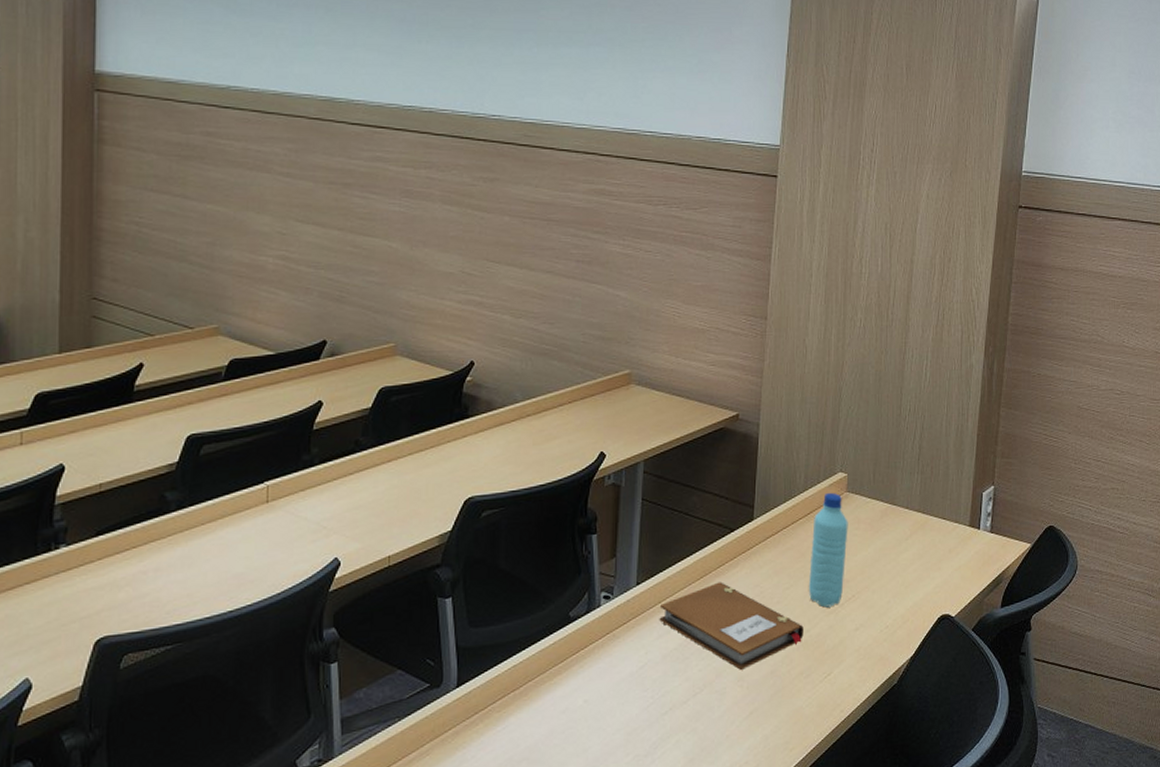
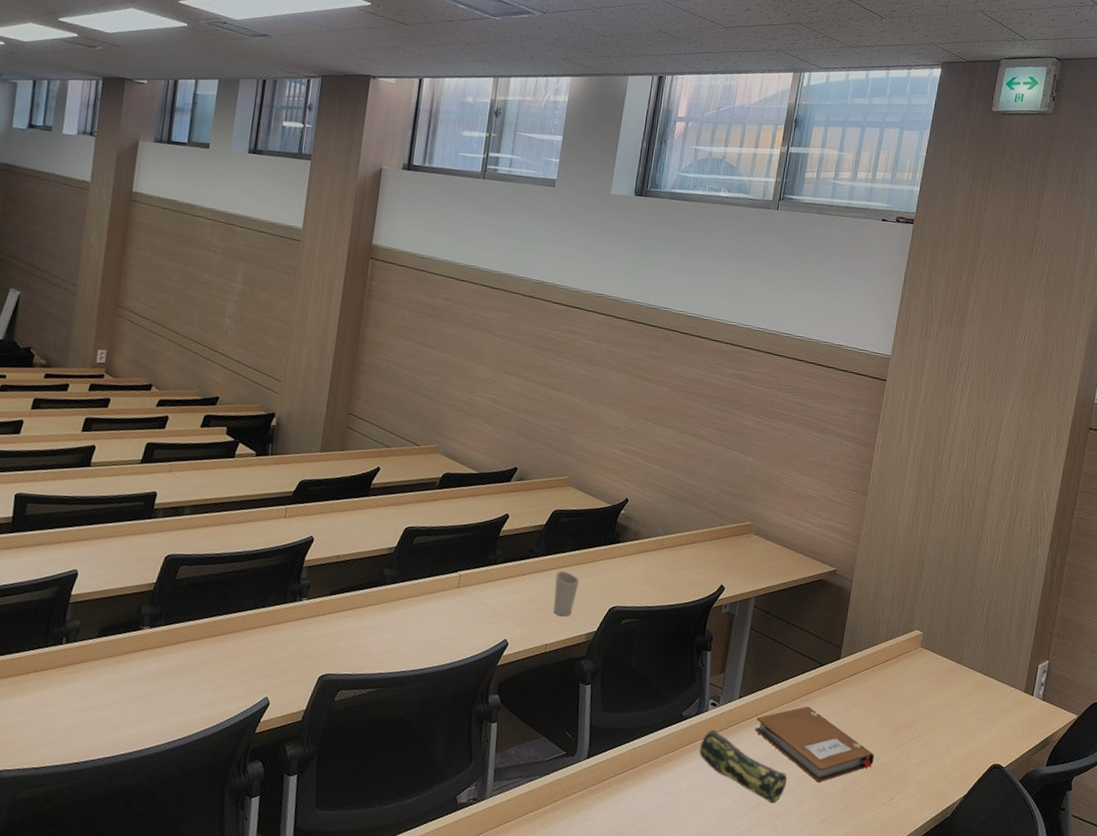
cup: none [392,462,422,519] -> present [553,570,579,617]
pencil case: none [595,628,704,704] -> present [699,730,788,804]
water bottle: present [808,492,848,608] -> none [881,645,920,742]

